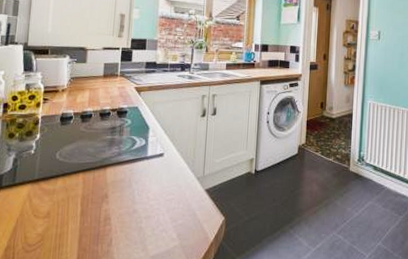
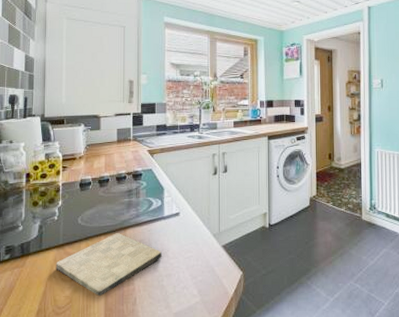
cutting board: none [29,171,142,235] -> present [56,233,162,296]

